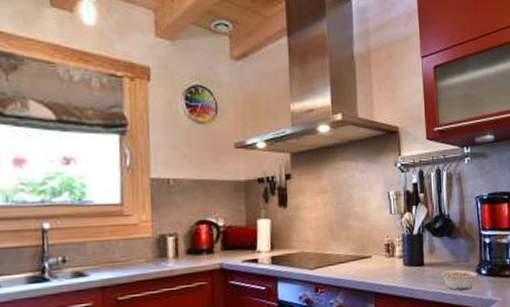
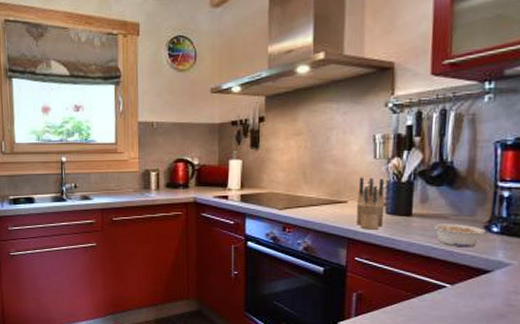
knife block: none [378,232,403,282] -> present [356,177,385,230]

